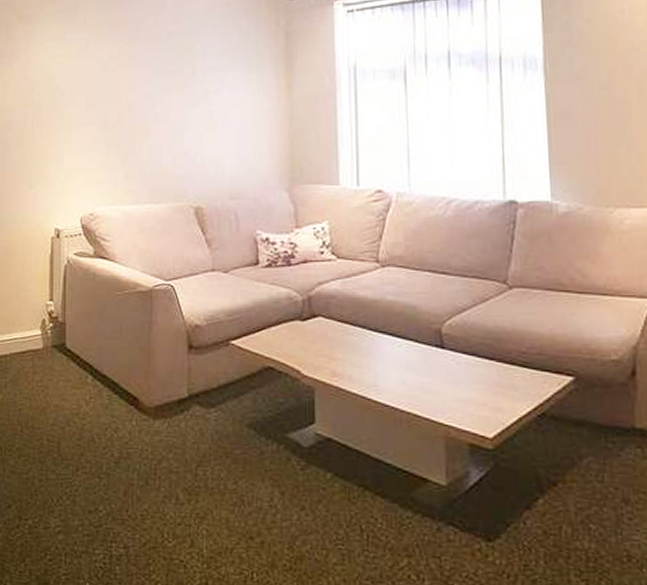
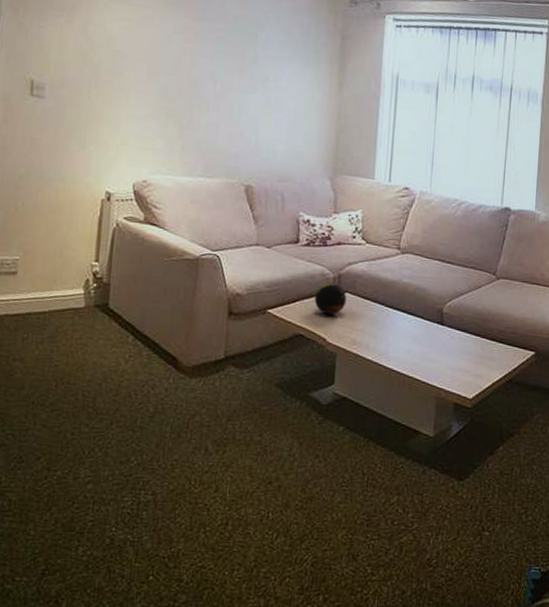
decorative orb: none [282,306,320,344] -> present [314,282,347,315]

